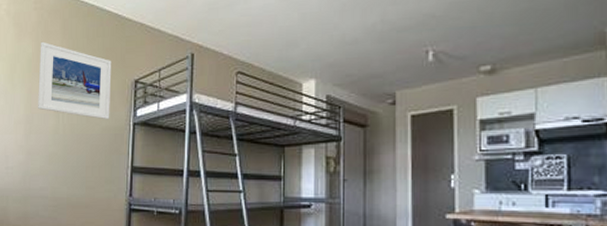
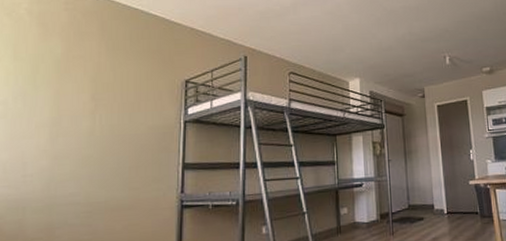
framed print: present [38,41,112,120] -> none [68,42,159,119]

